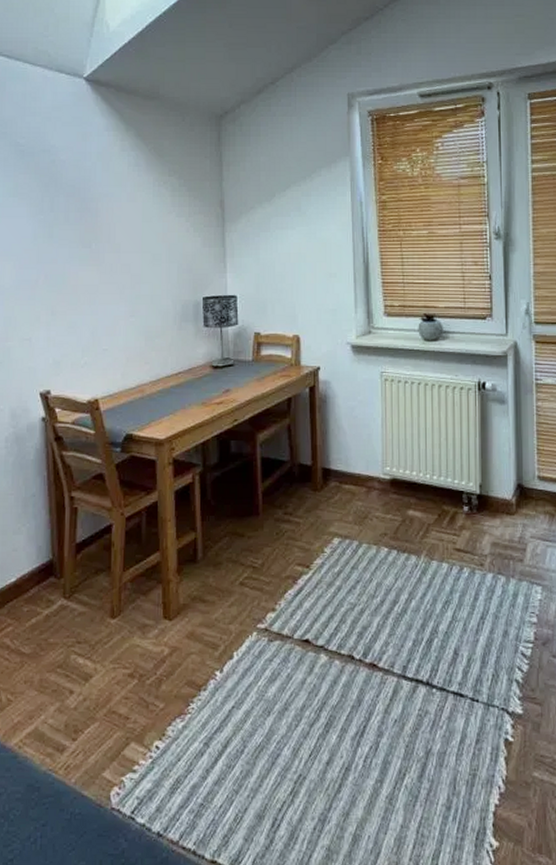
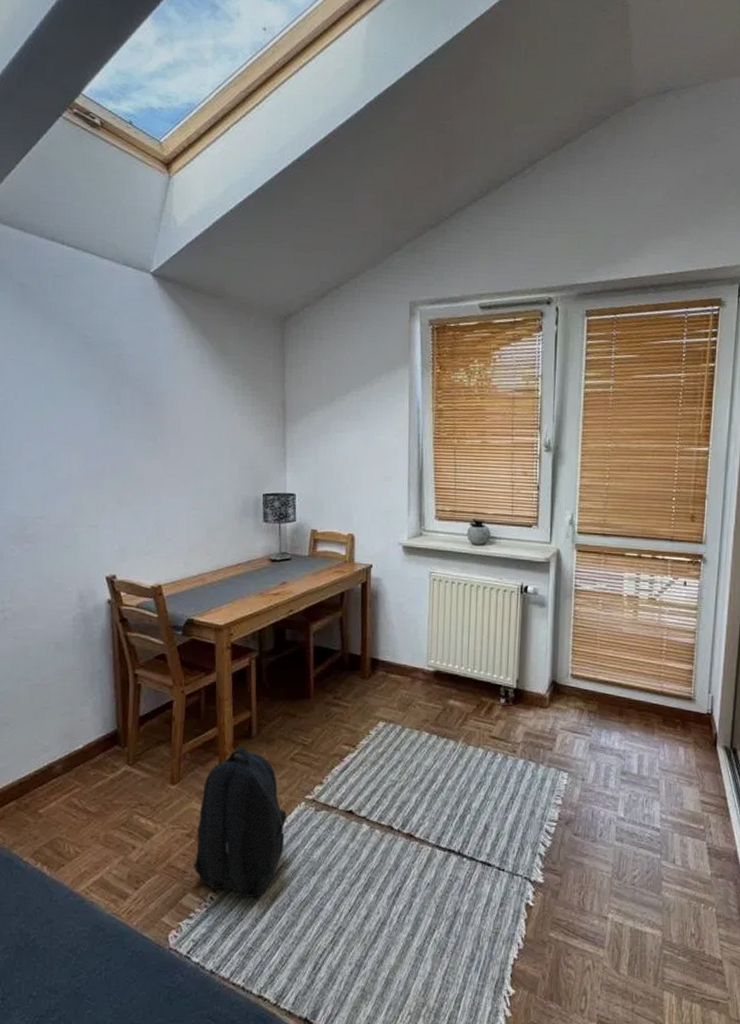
backpack: none [137,573,237,746] -> present [193,747,287,898]

